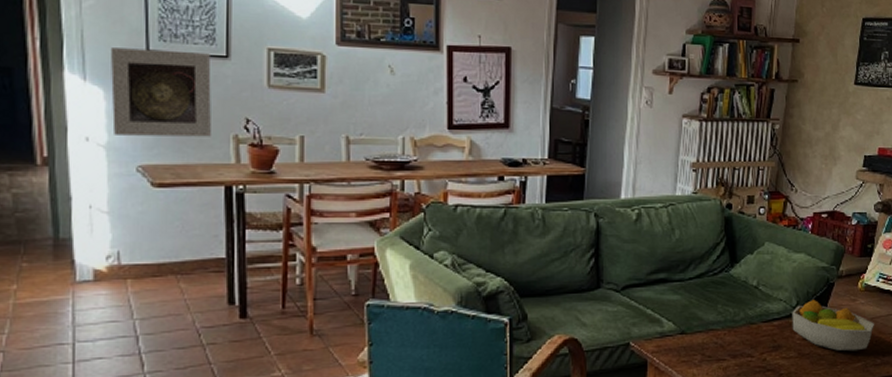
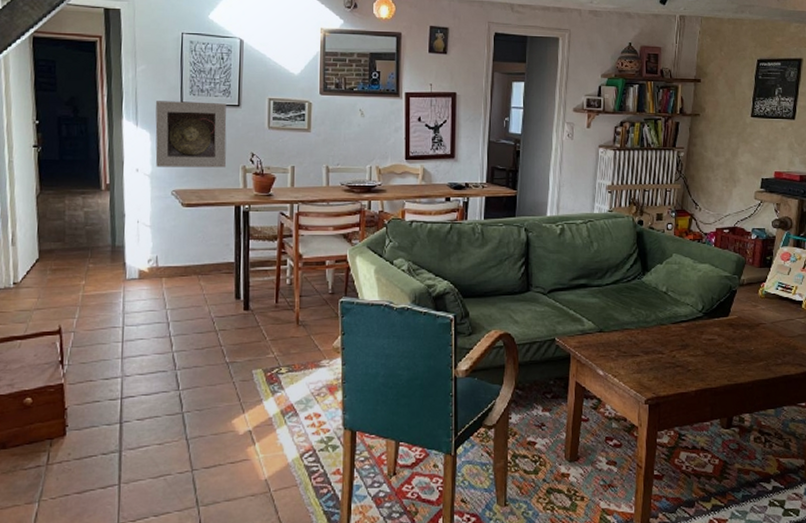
fruit bowl: present [792,300,874,352] -> none [698,305,775,352]

